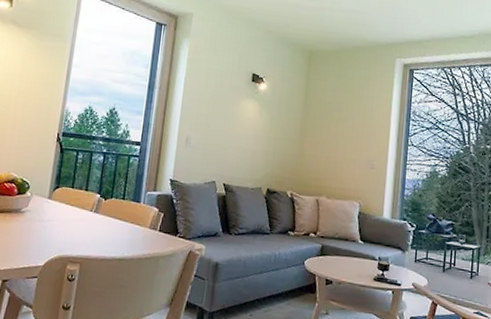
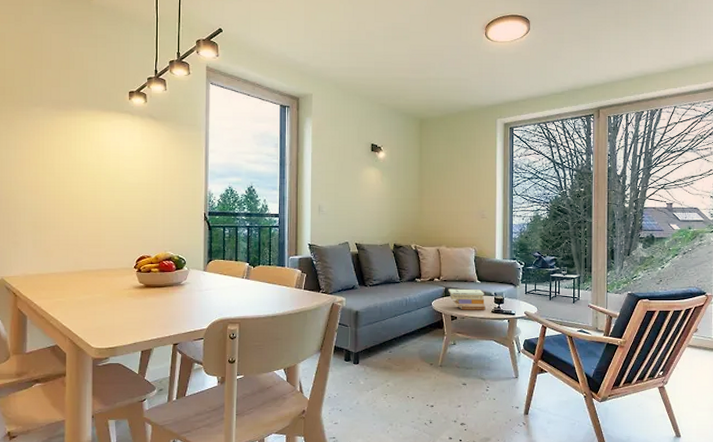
books: none [325,247,367,277] -> present [448,289,486,310]

